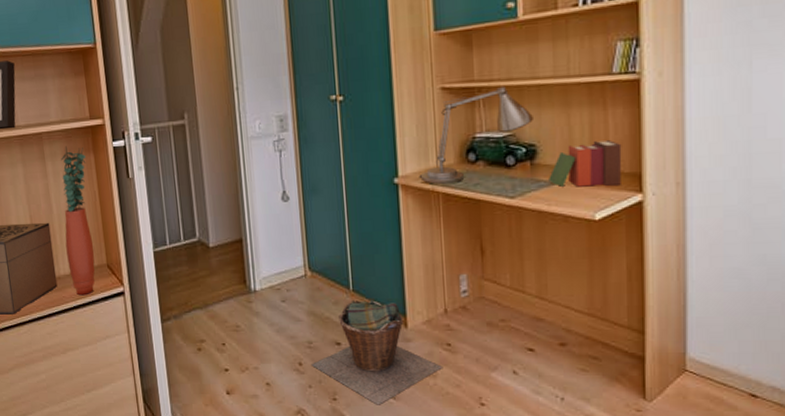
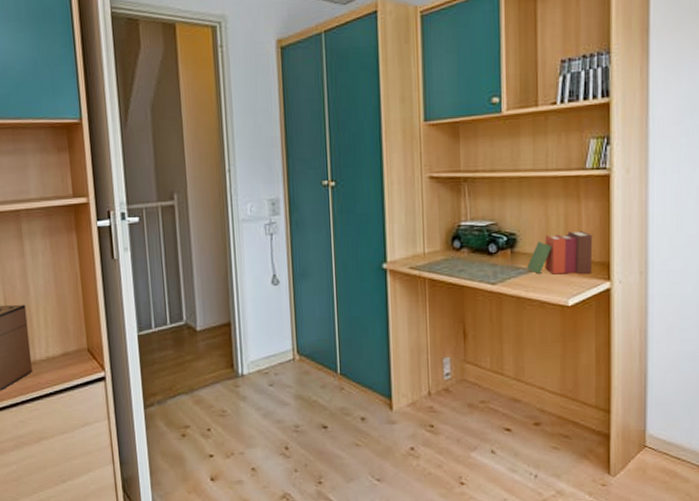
vase: present [61,146,96,296] -> none [40,224,75,381]
laundry basket: present [312,299,443,405] -> none [298,382,426,487]
desk lamp: present [419,86,535,184] -> none [406,177,516,270]

